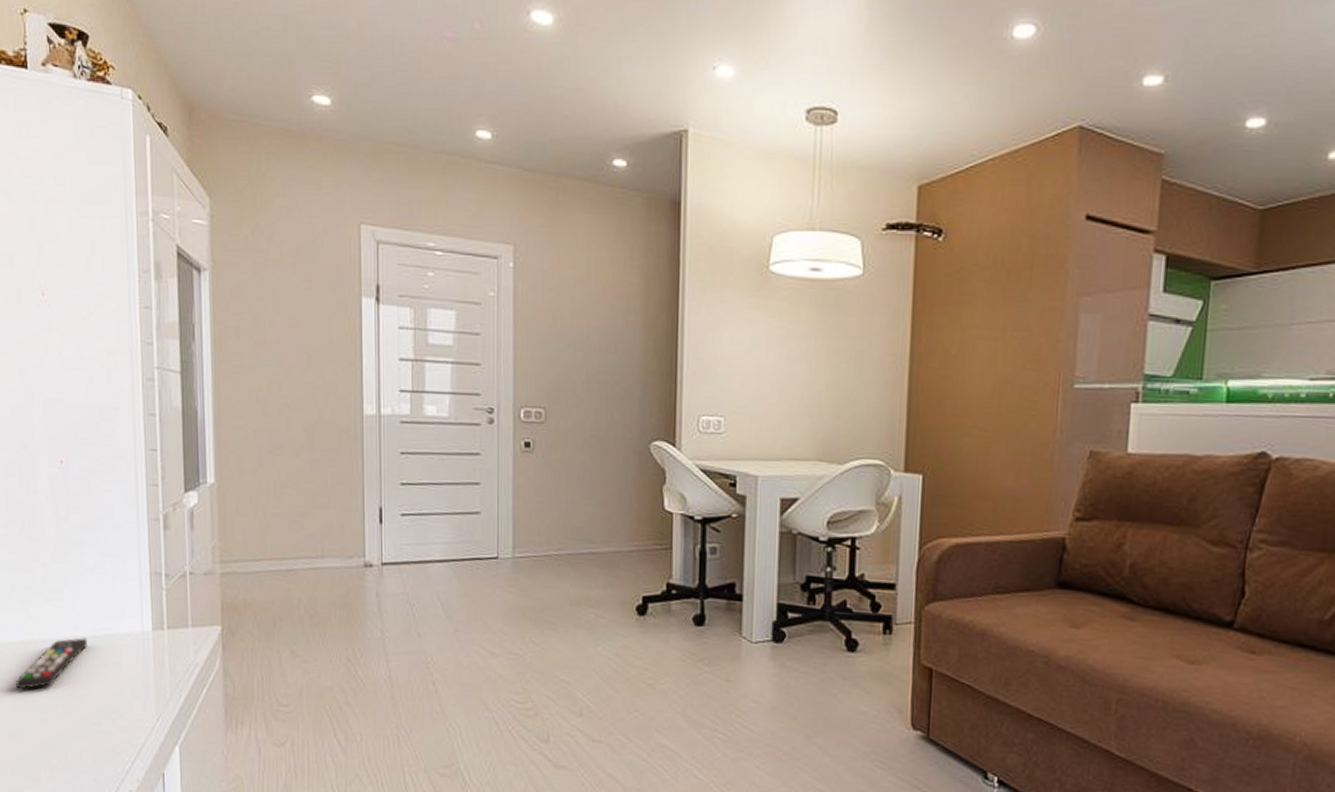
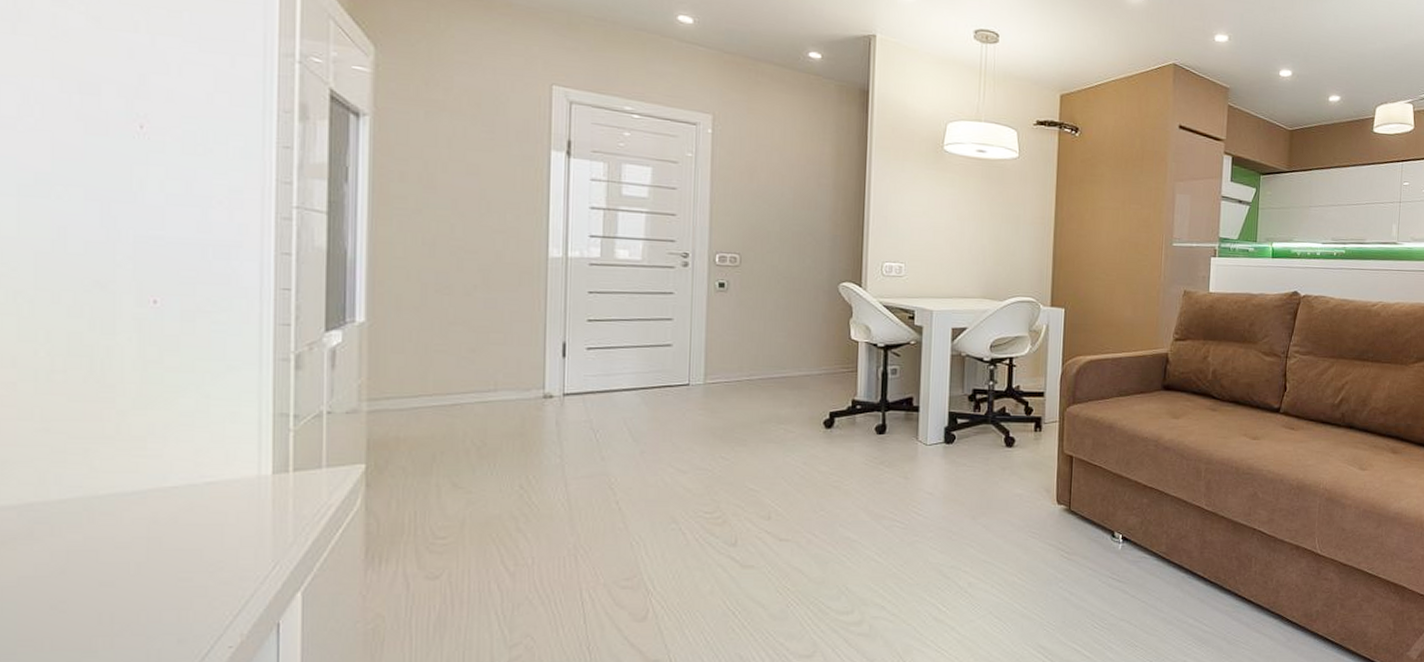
remote control: present [16,637,87,690] -> none [66,488,178,551]

